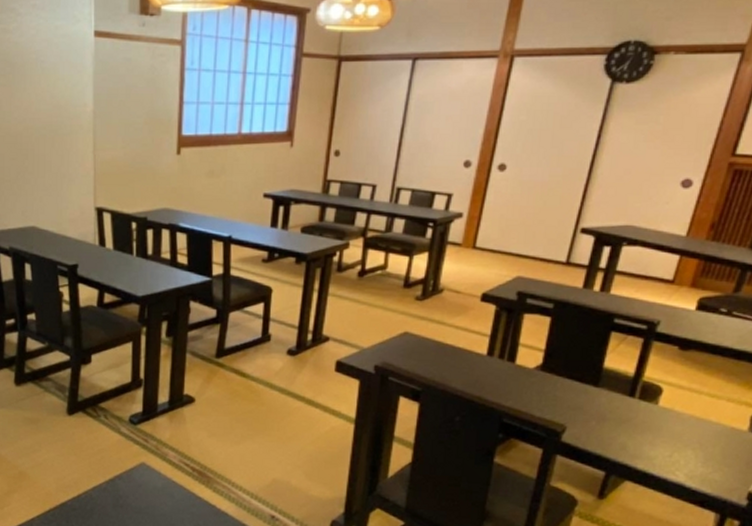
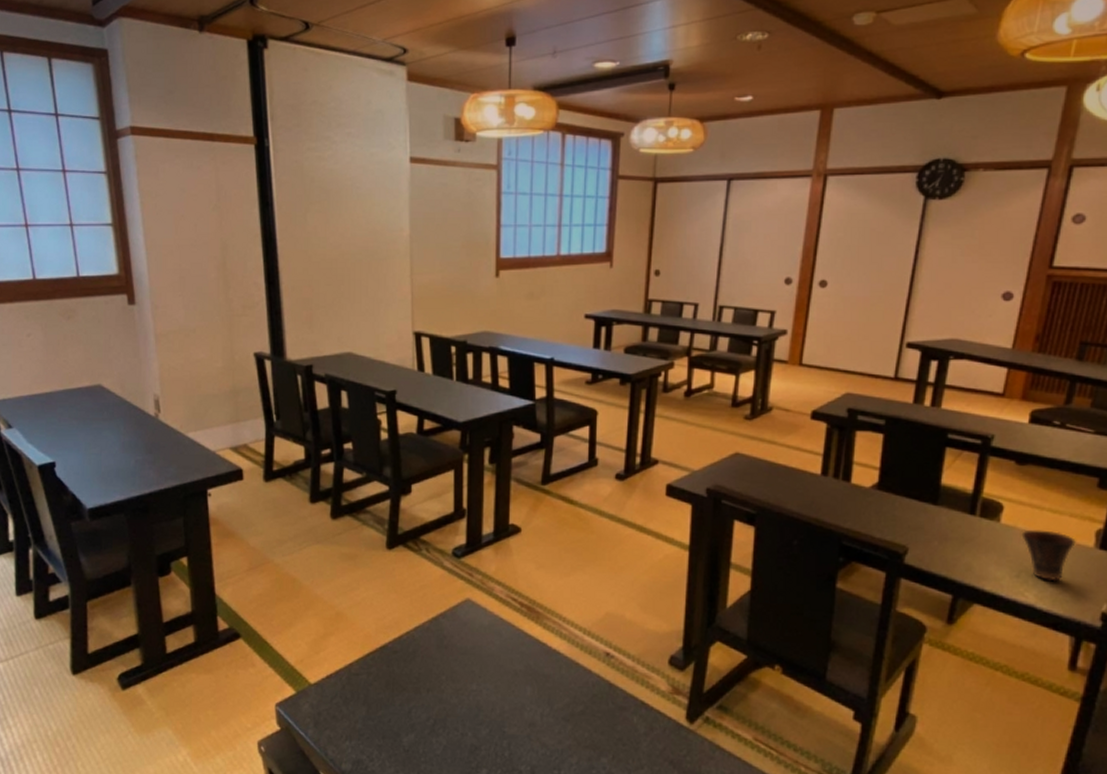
cup: none [678,412,731,462] -> present [1021,529,1076,582]

